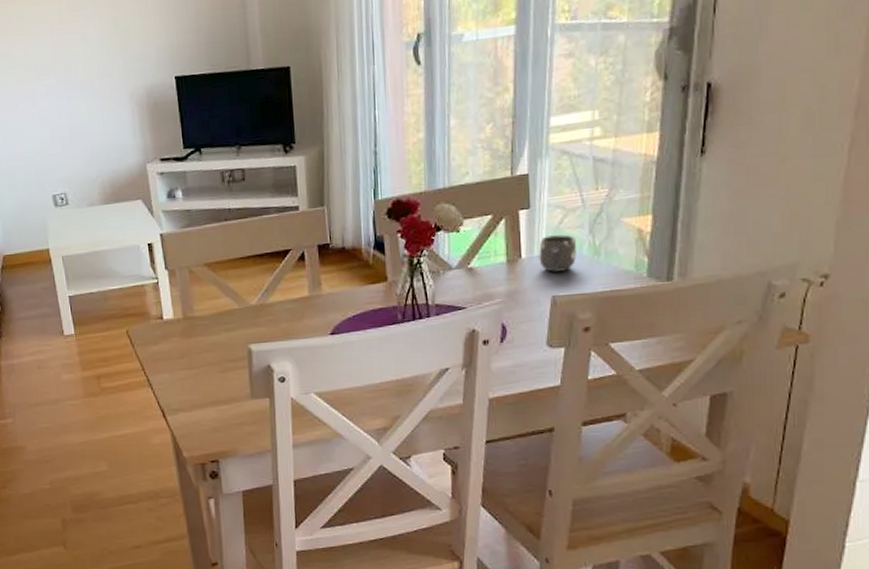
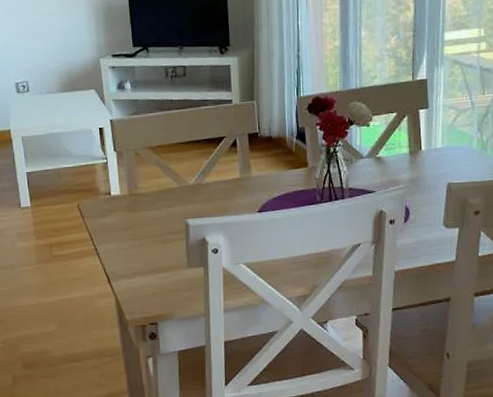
mug: present [539,234,577,272] -> none [436,131,468,163]

